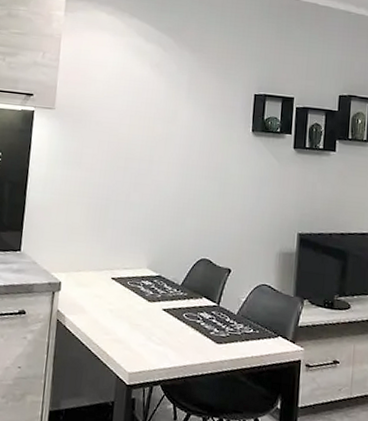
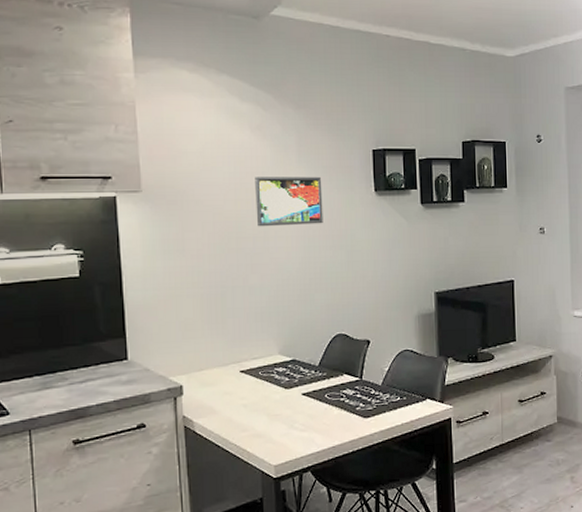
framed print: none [144,107,206,155] -> present [255,176,323,227]

